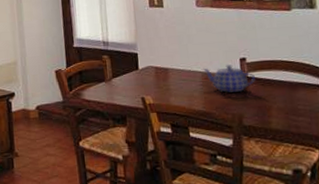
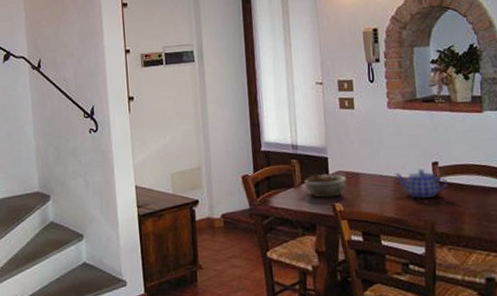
succulent planter: none [115,69,156,92] -> present [304,174,347,198]

